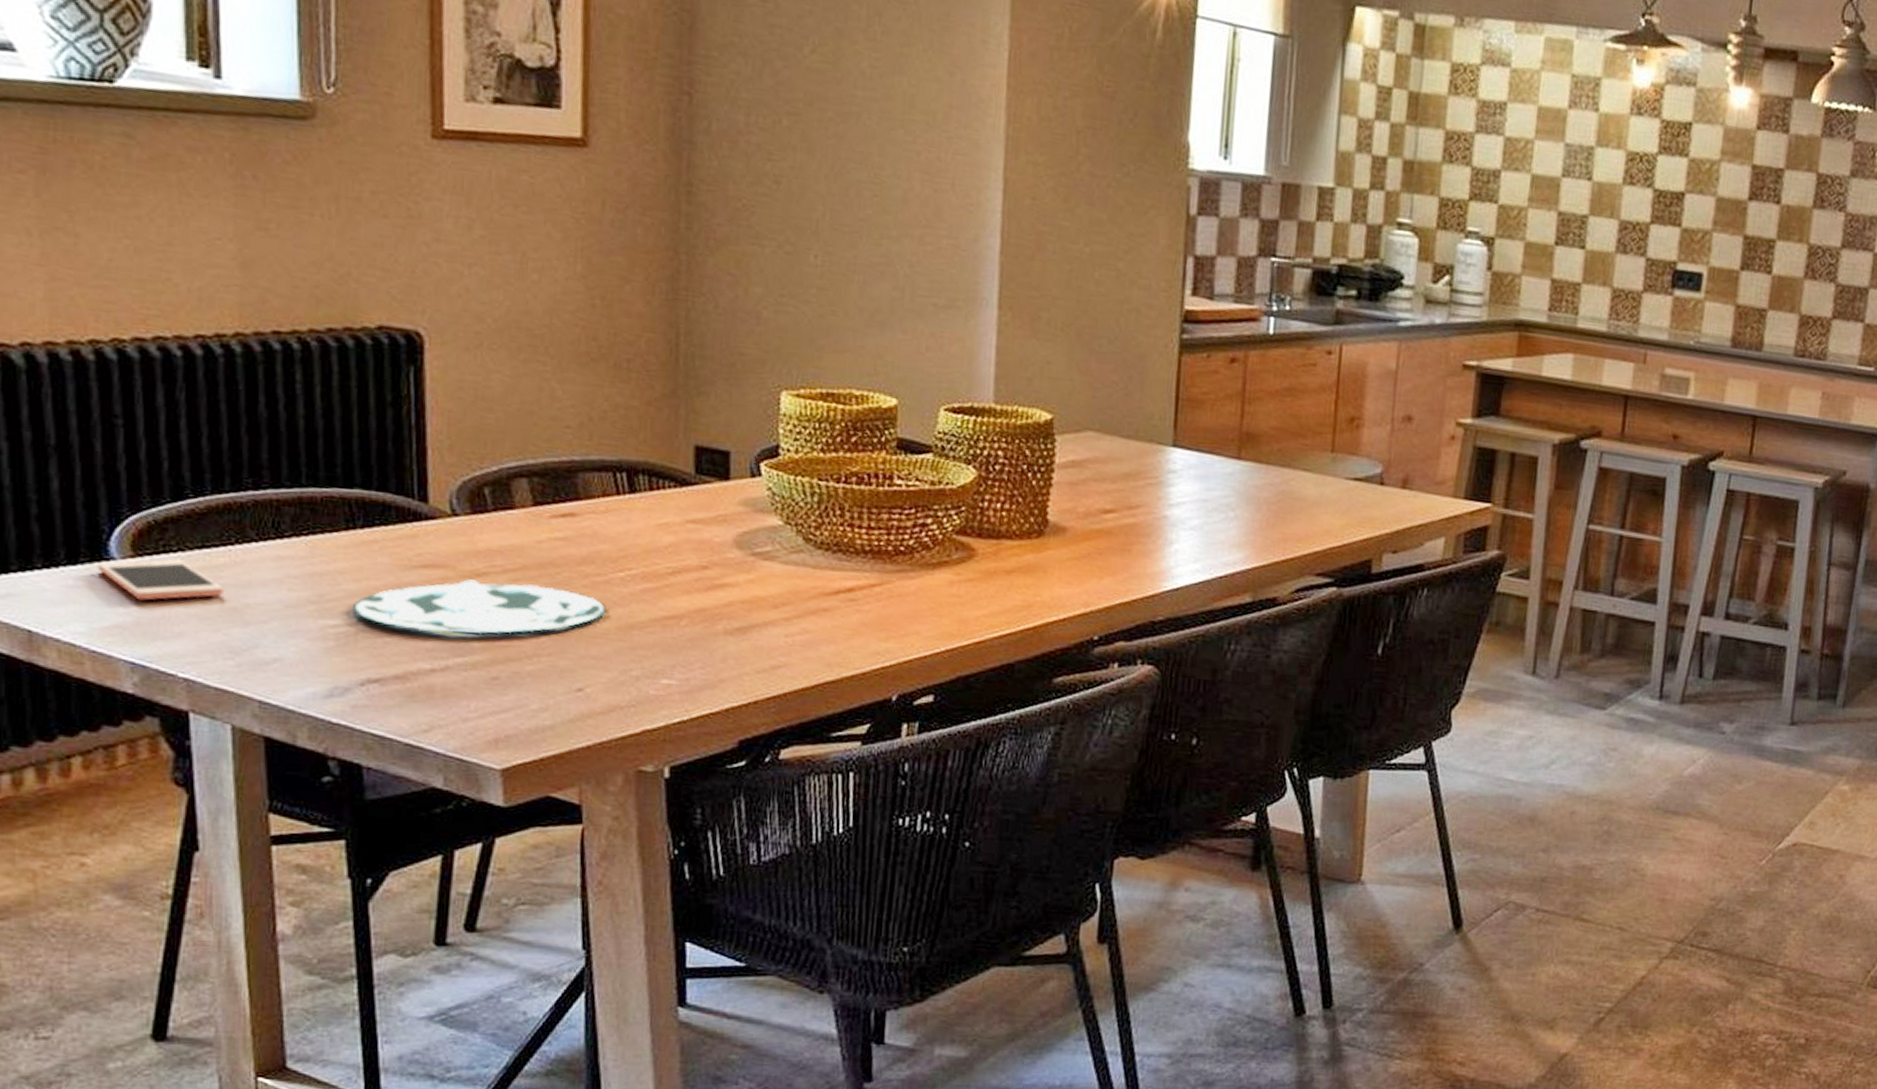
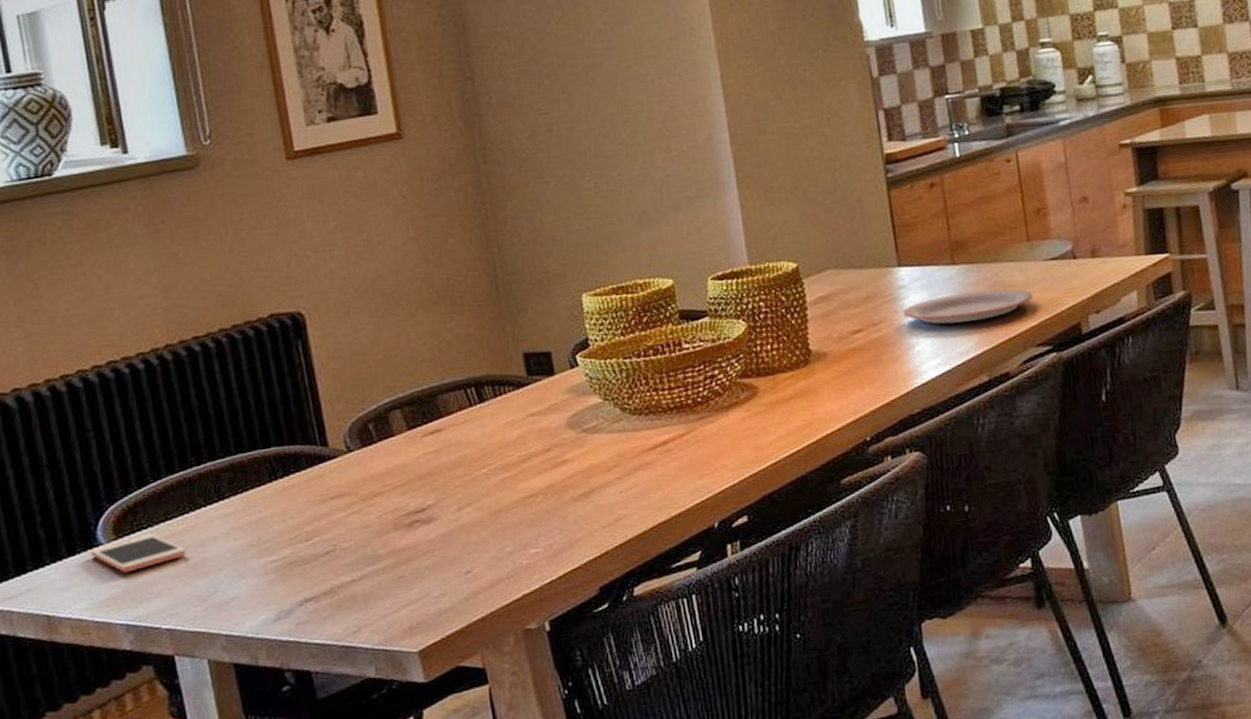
plate: present [353,579,606,634] -> none [285,492,478,553]
plate: none [1167,492,1324,532] -> present [903,289,1033,325]

